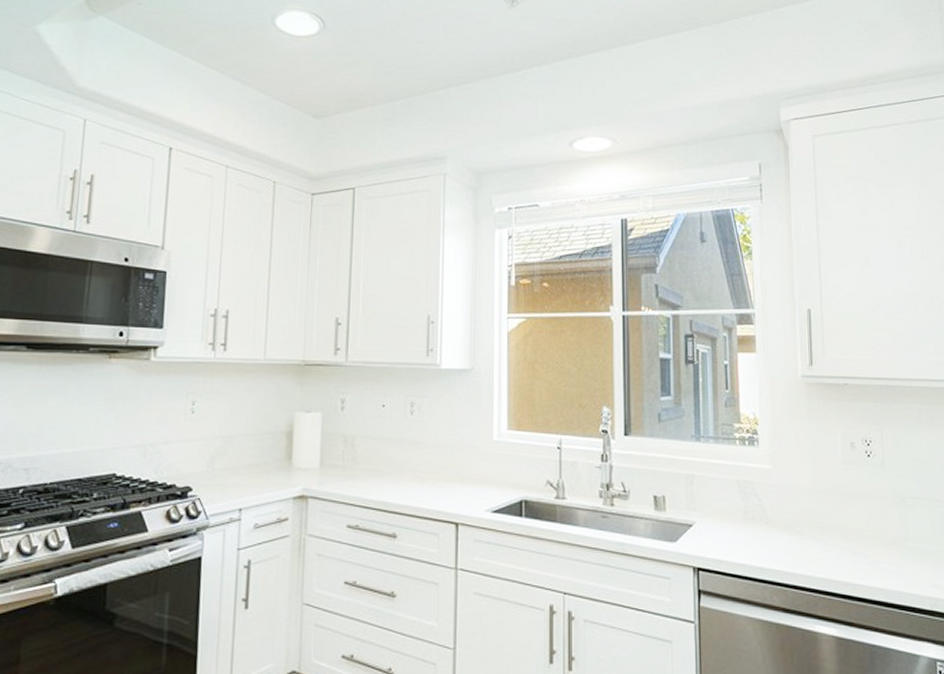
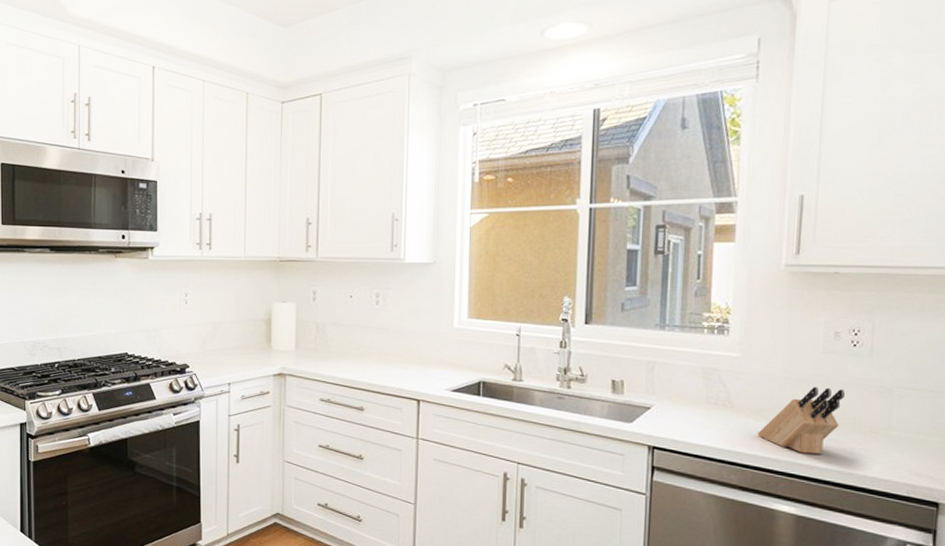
knife block: none [793,499,866,569] -> present [757,387,845,454]

